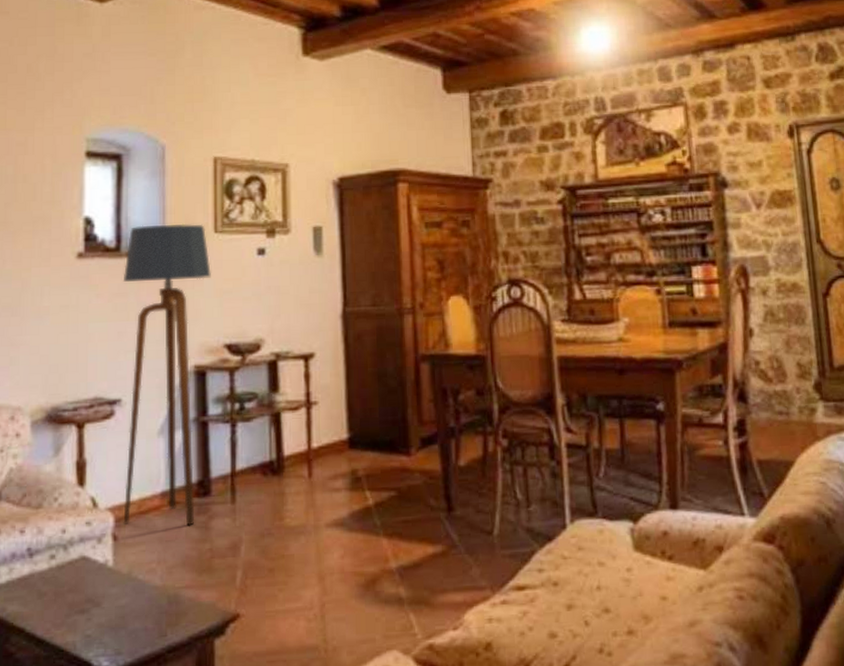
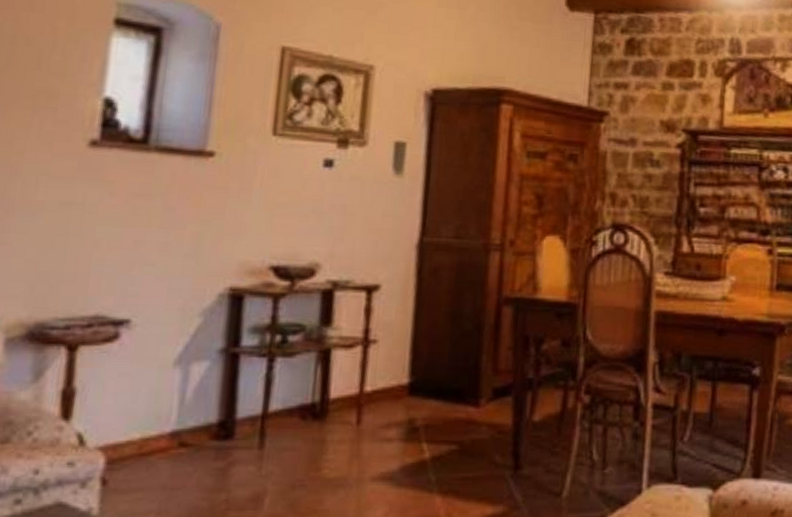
floor lamp: present [123,223,211,527] -> none [117,116,264,474]

